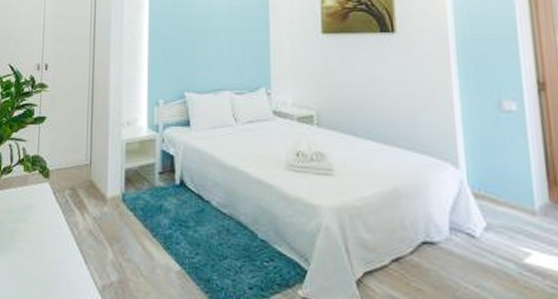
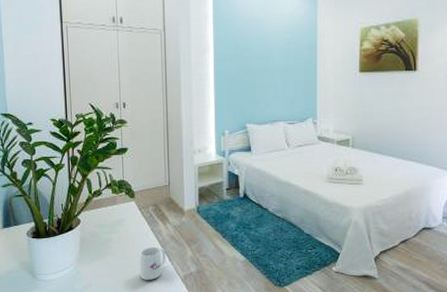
mug: none [48,242,82,289] -> present [139,246,166,280]

